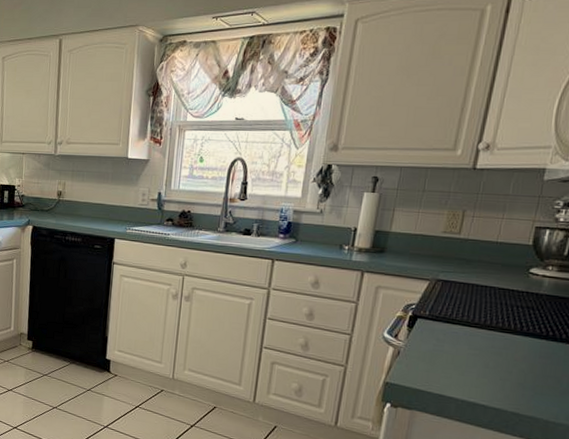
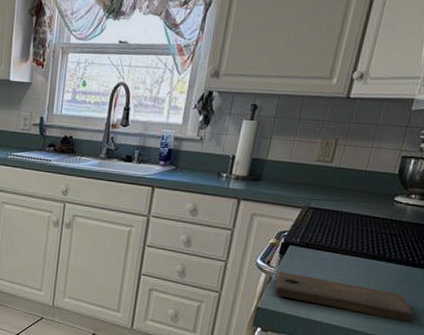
cutting board: none [403,345,559,400] -> present [274,271,415,322]

